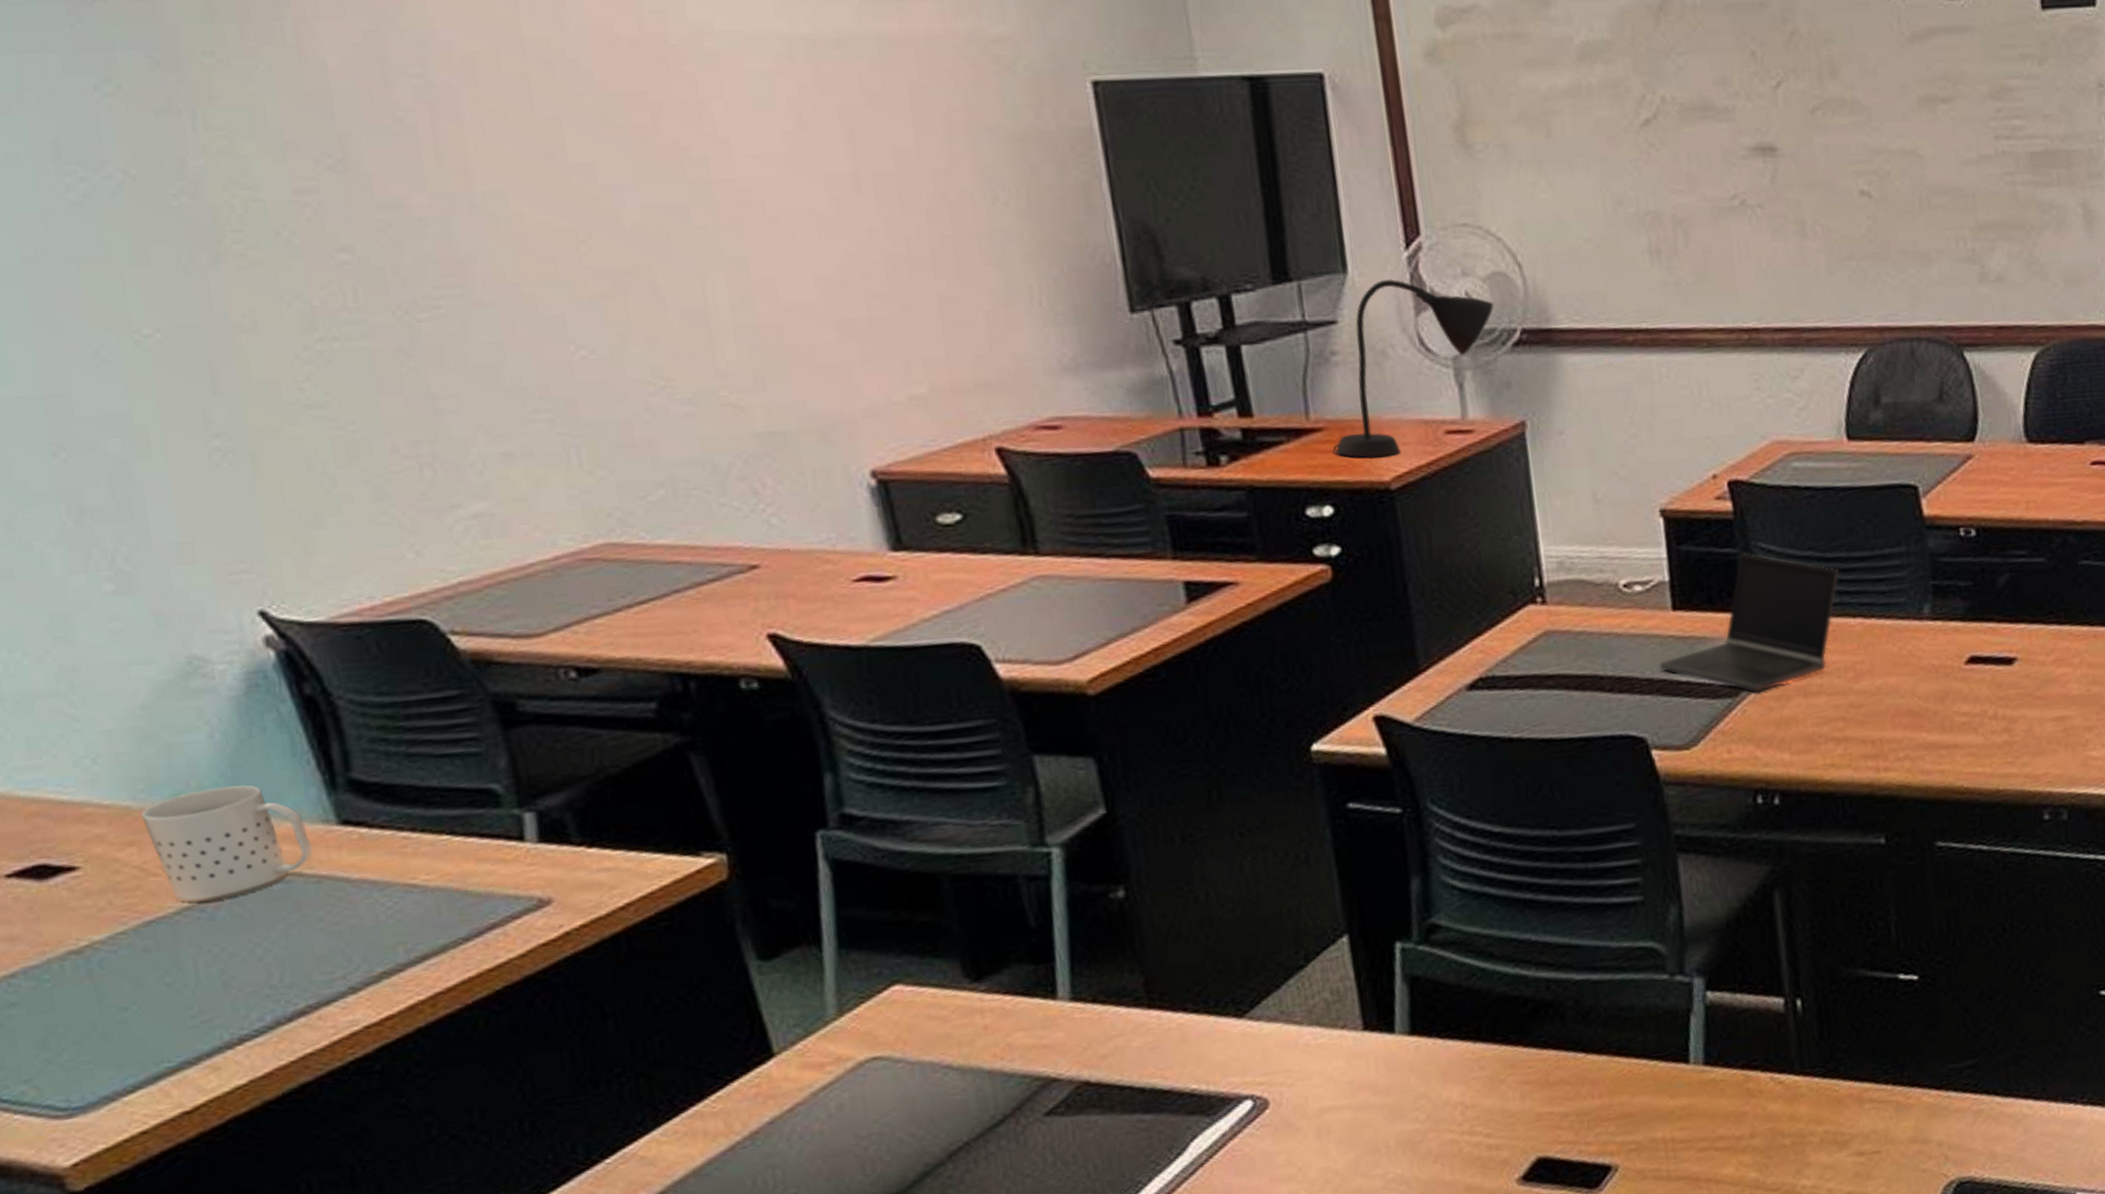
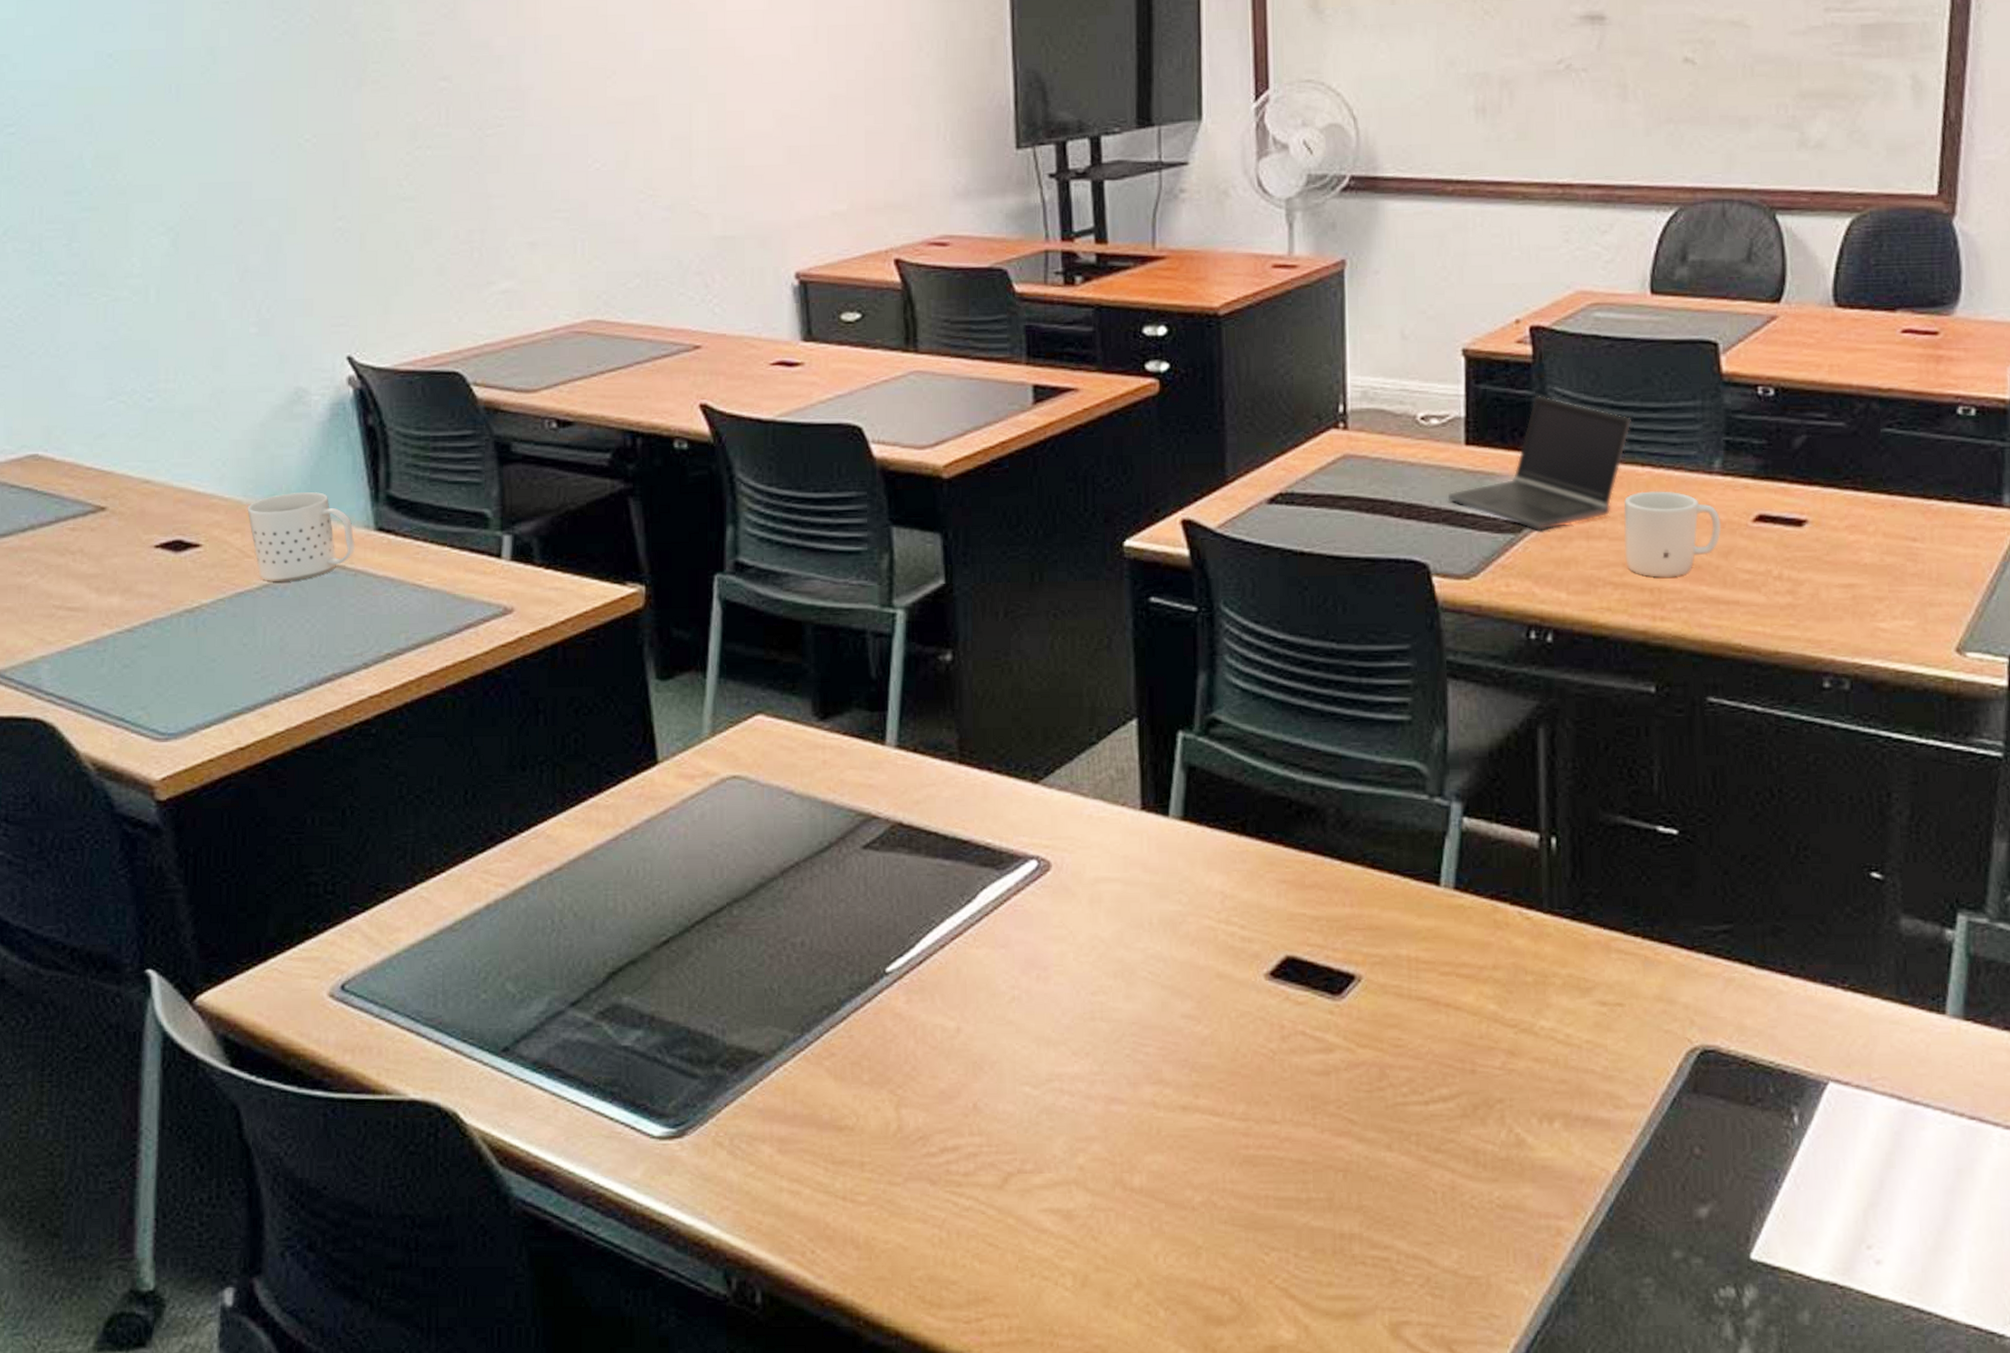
desk lamp: present [1332,278,1494,458] -> none [1172,127,1328,286]
mug: none [1839,641,1936,729] -> present [1624,491,1722,578]

